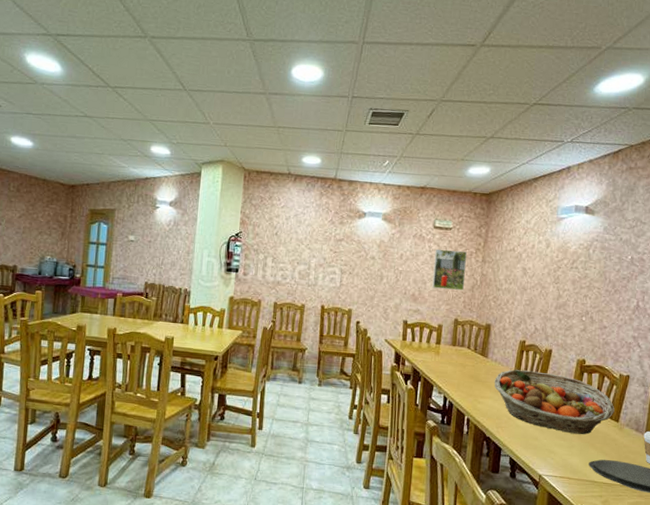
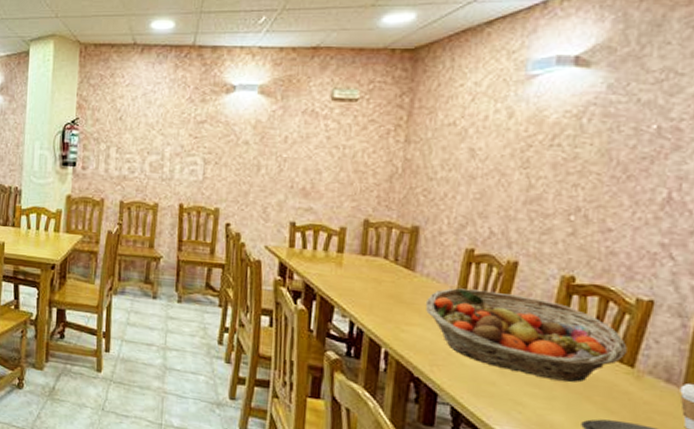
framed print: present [432,249,467,291] -> none [330,127,381,182]

